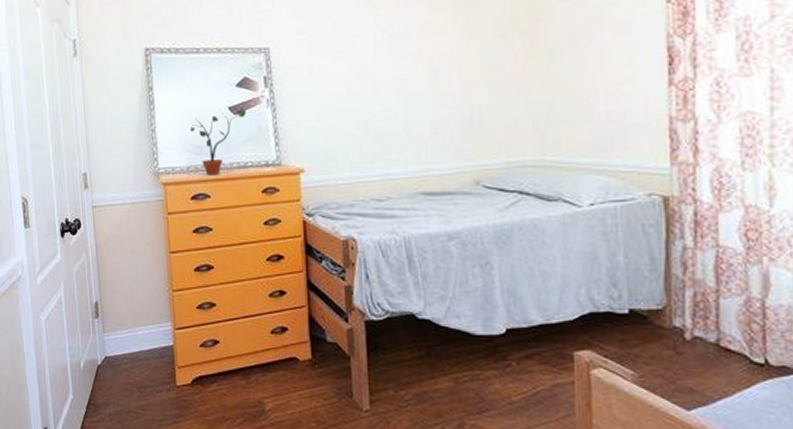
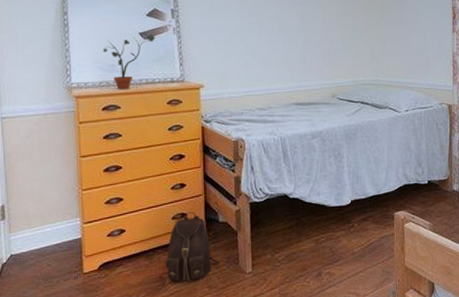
backpack: none [263,326,331,412] -> present [164,212,221,282]

